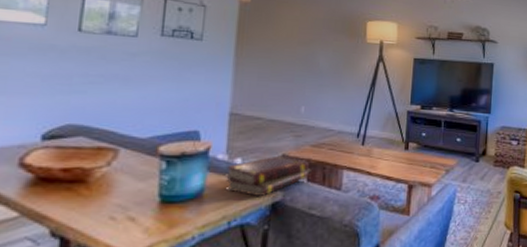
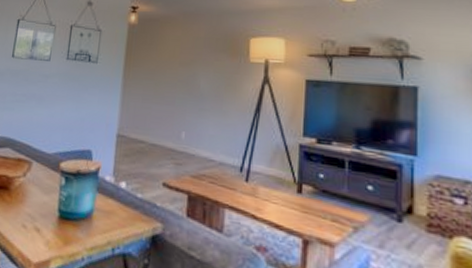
book set: present [225,155,311,197] -> none [111,183,191,227]

